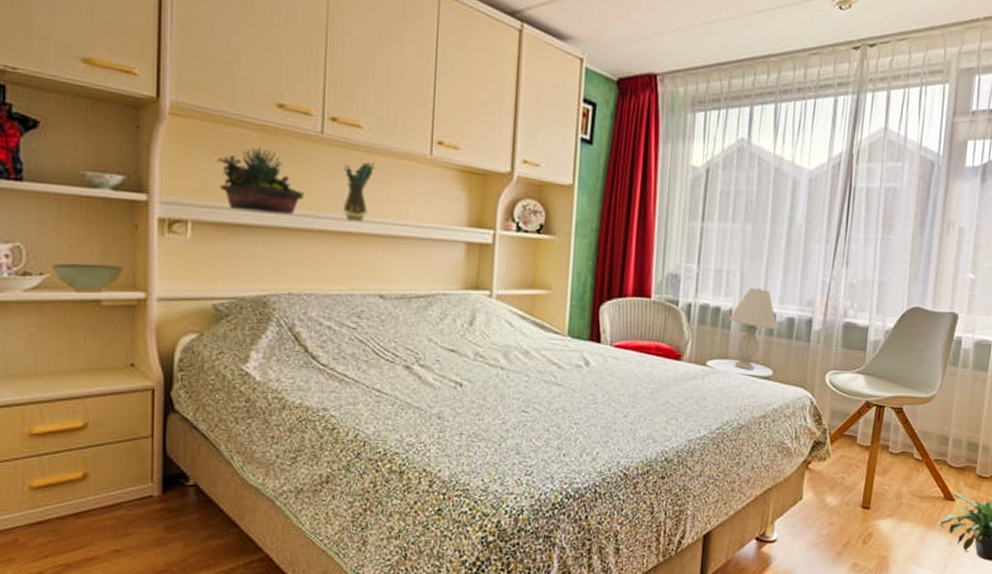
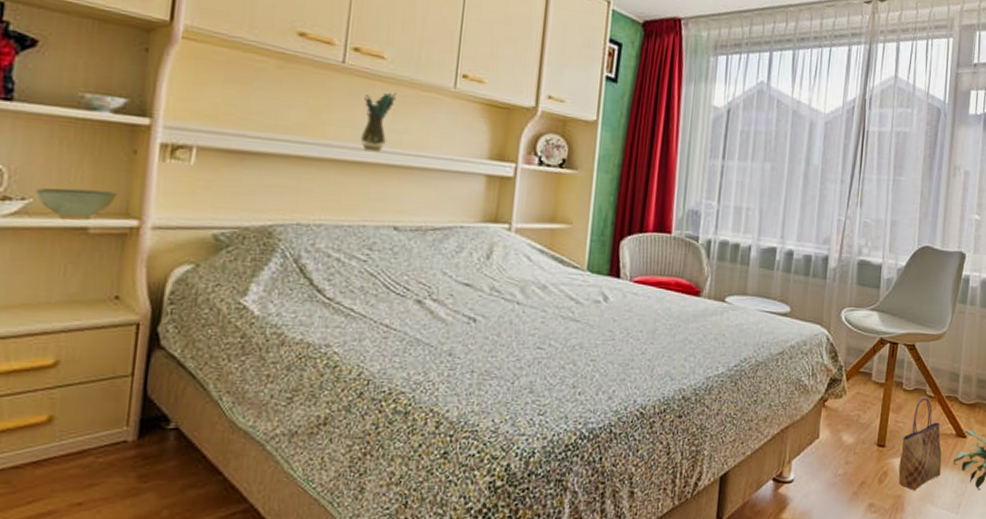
succulent planter: present [217,147,305,215] -> none [230,74,322,143]
table lamp: present [728,287,778,371] -> none [747,225,796,307]
tote bag: none [883,459,929,551] -> present [898,396,942,490]

